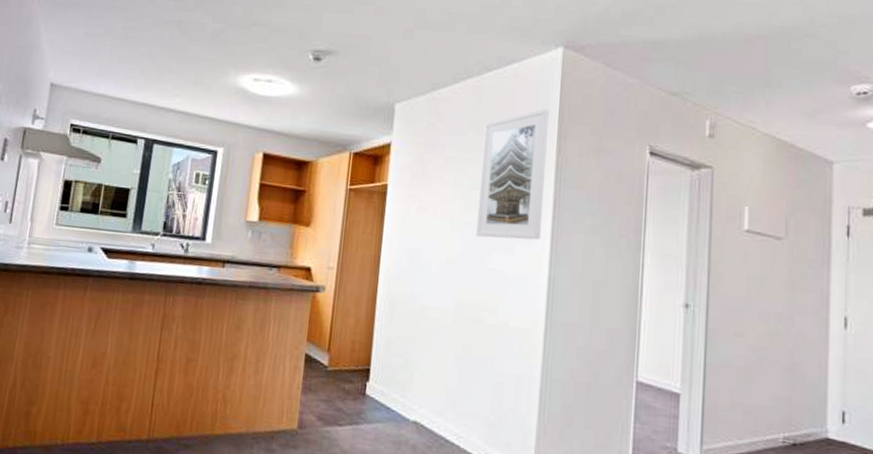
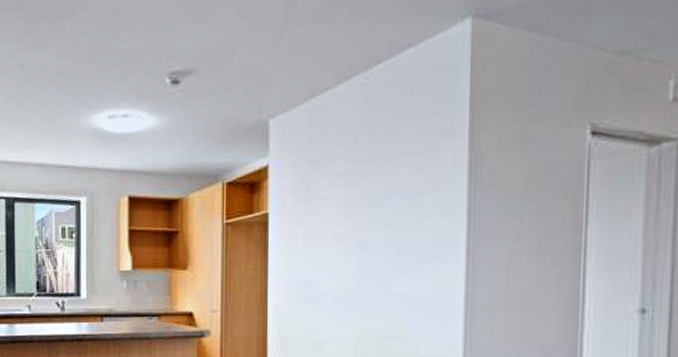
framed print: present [475,108,549,240] -> none [374,97,458,259]

